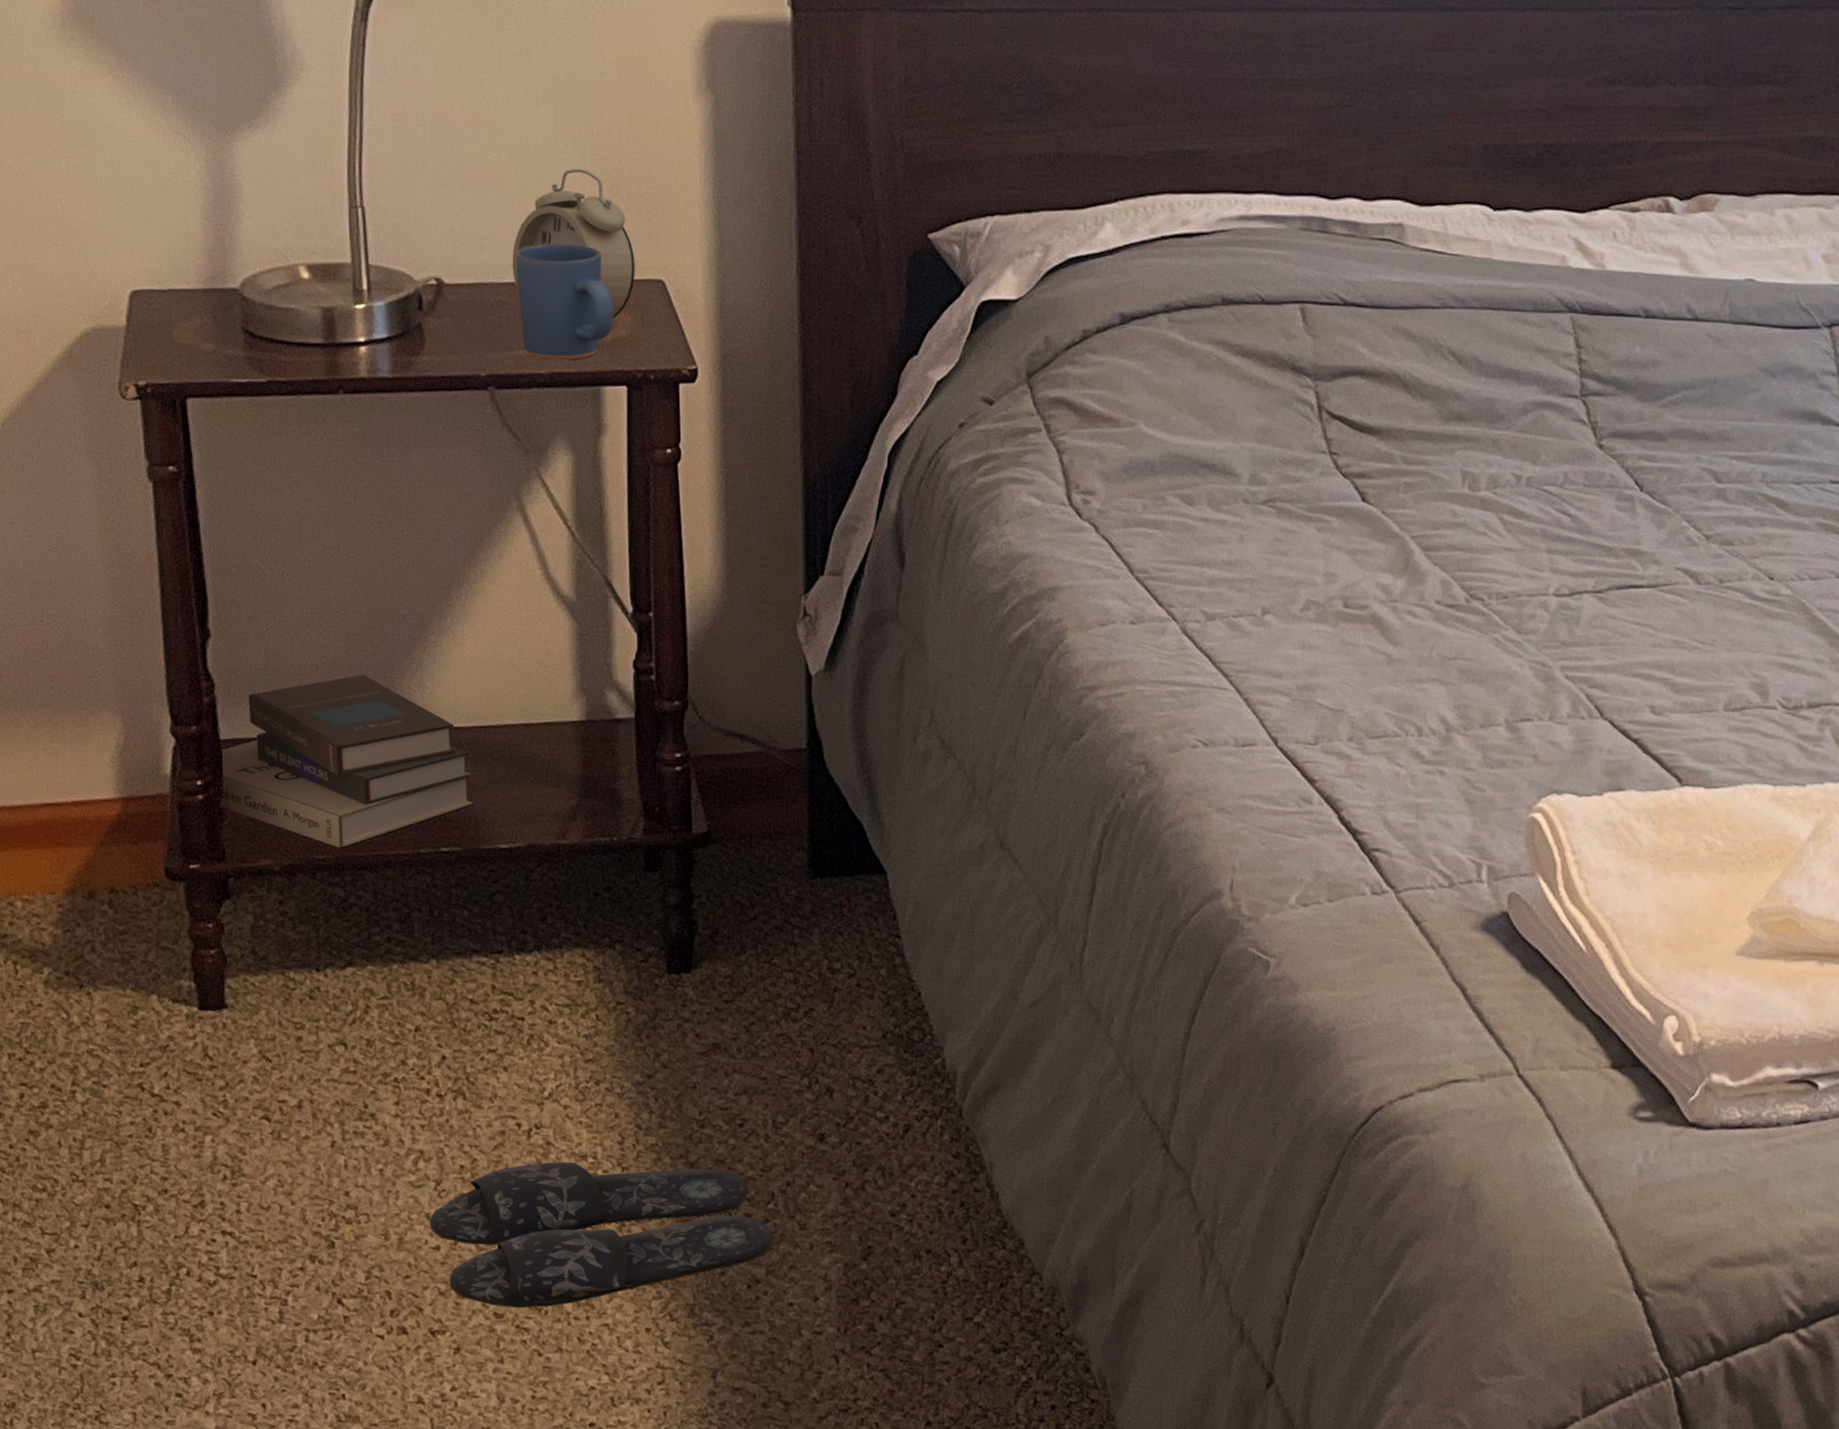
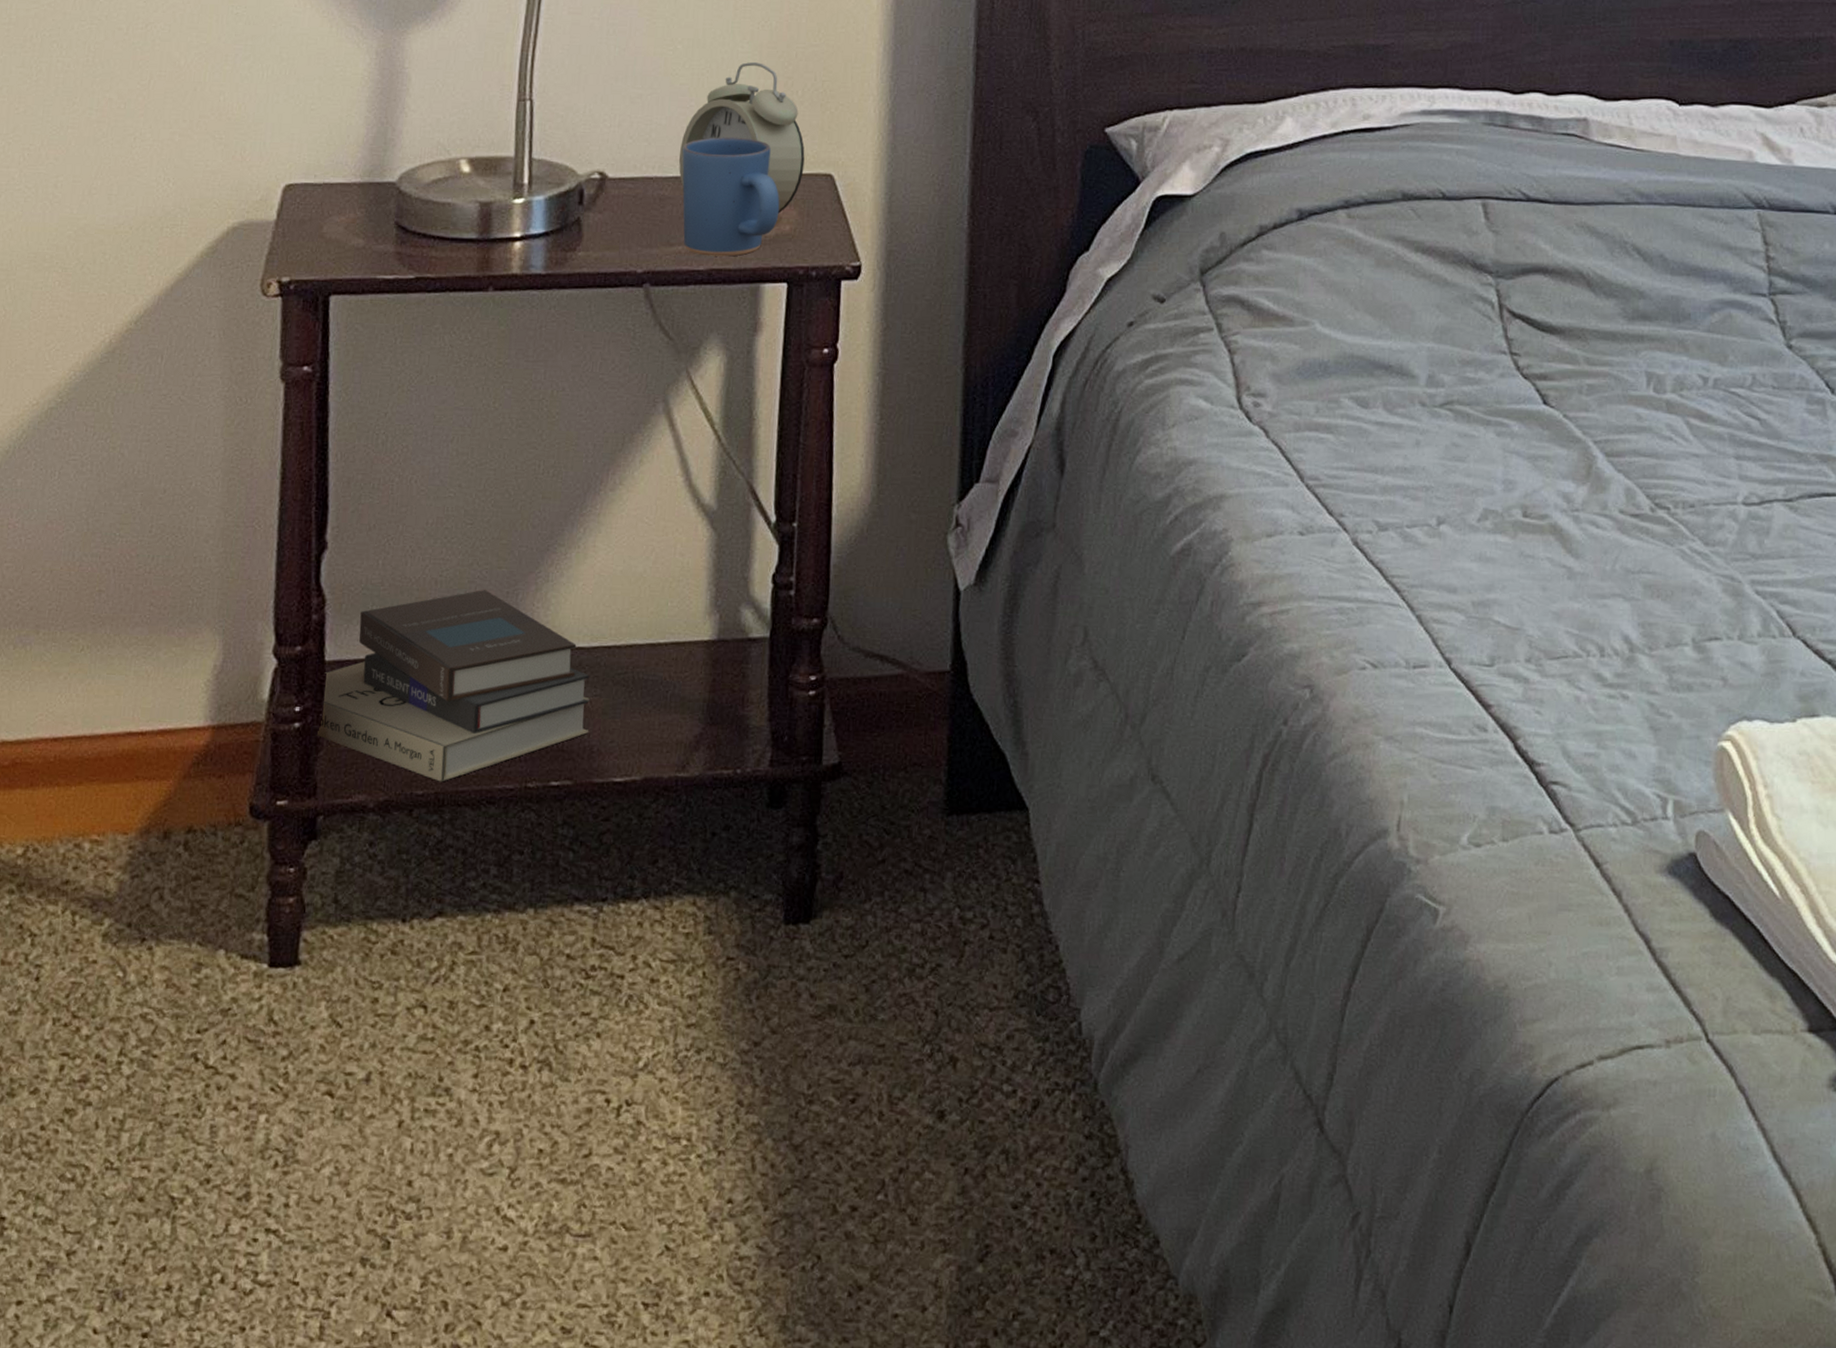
slippers: present [430,1161,775,1308] -> none [498,1144,882,1322]

